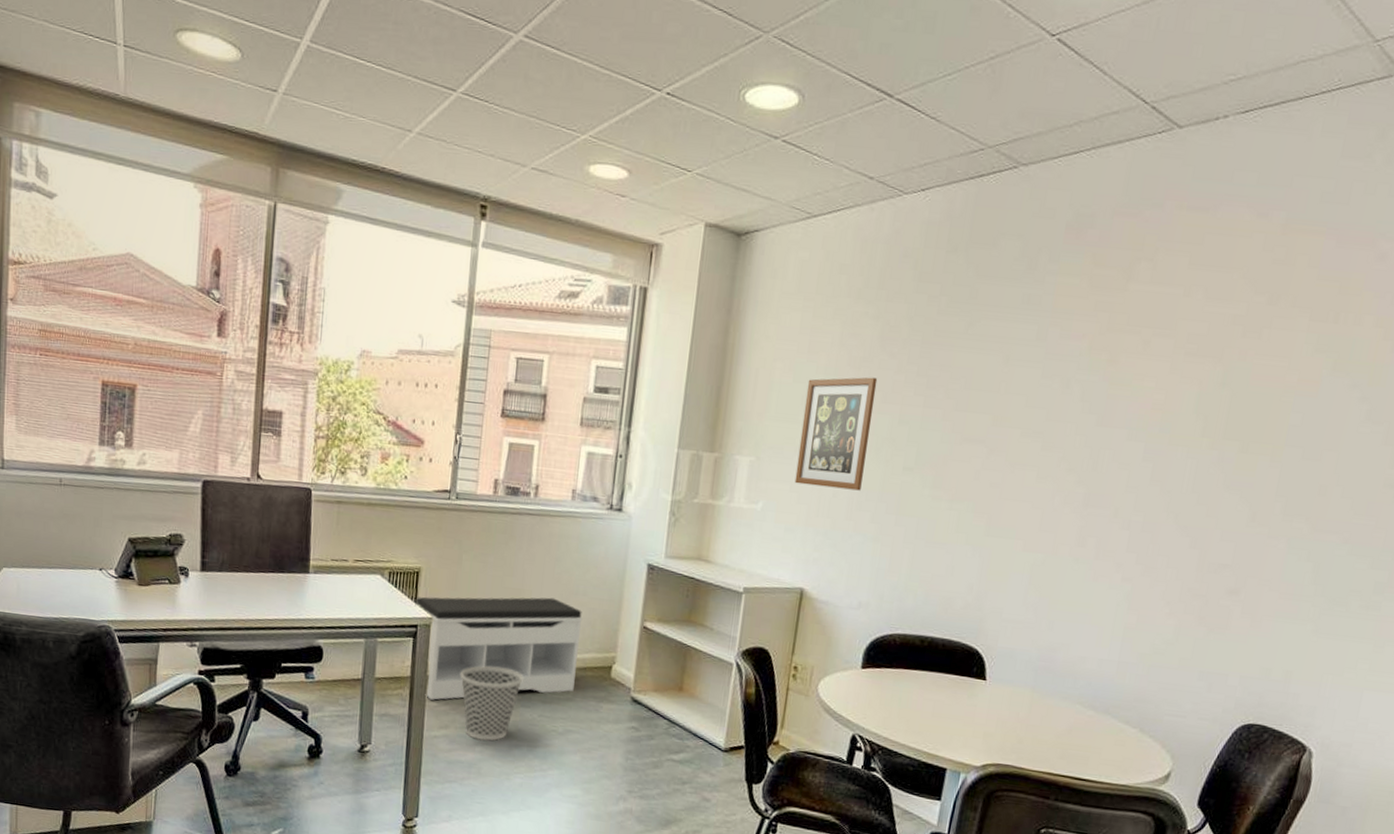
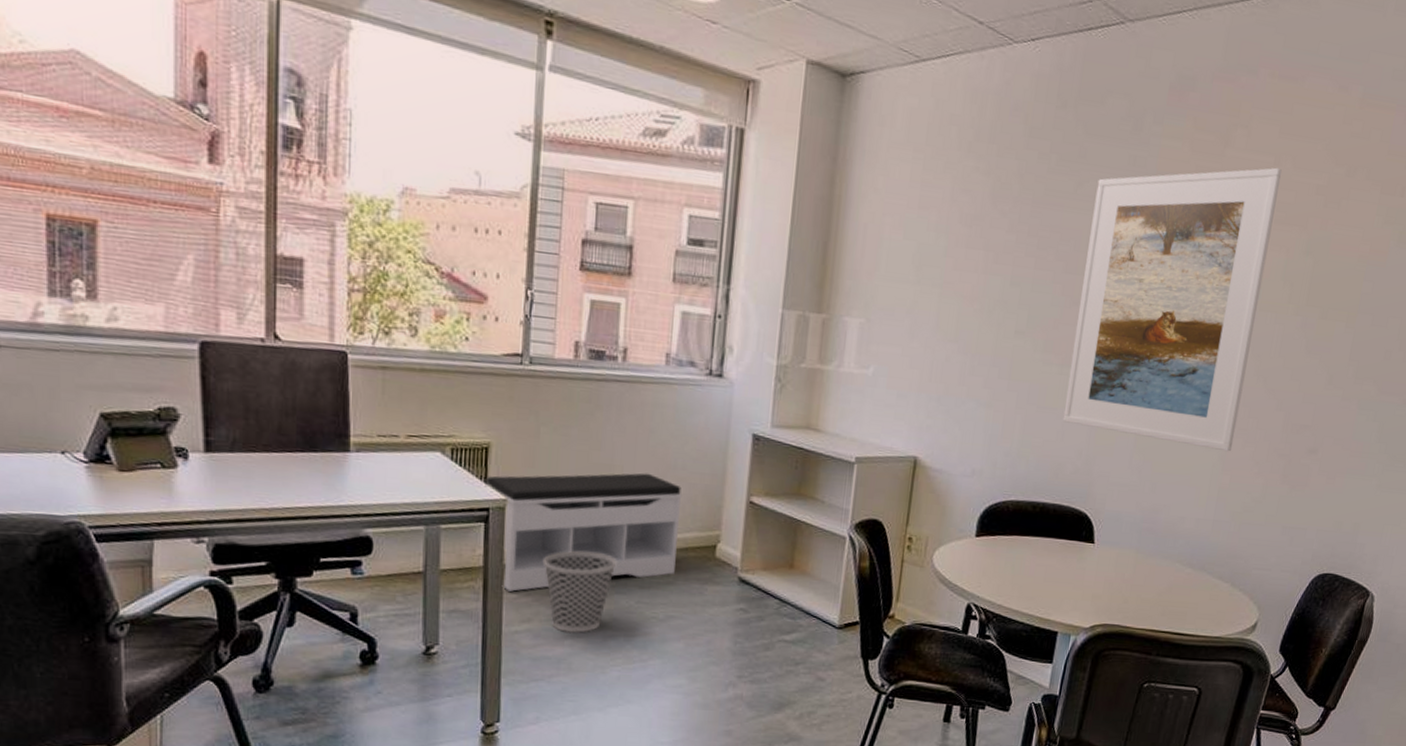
wall art: present [794,377,878,491] -> none [906,236,989,355]
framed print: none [952,299,1192,591] -> present [1062,167,1282,452]

